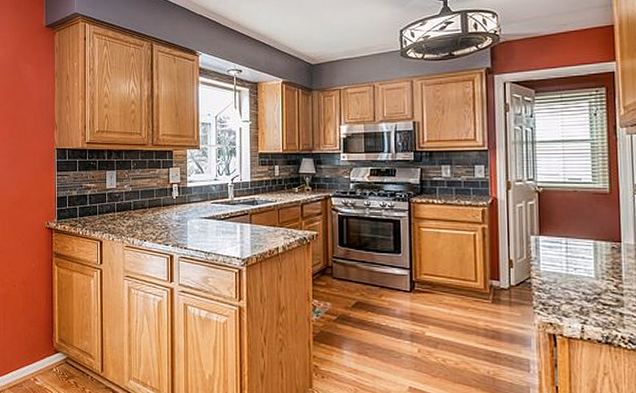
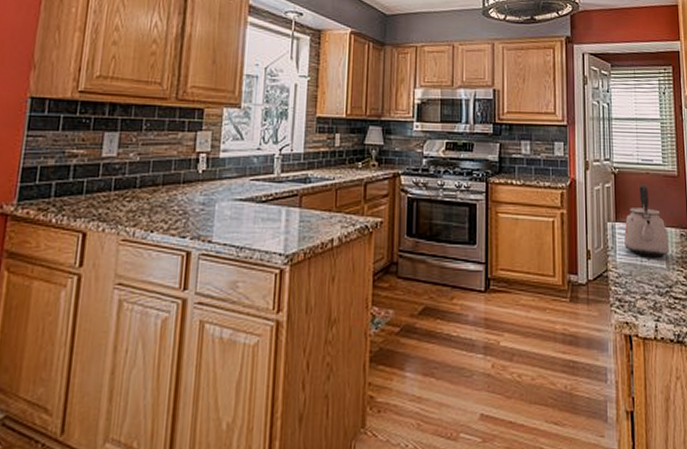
kettle: none [548,201,598,268] -> present [624,184,669,258]

